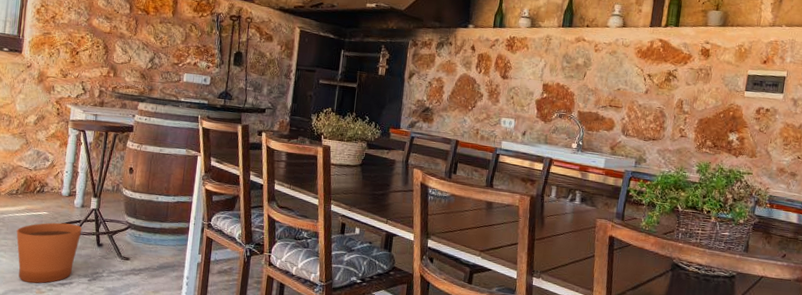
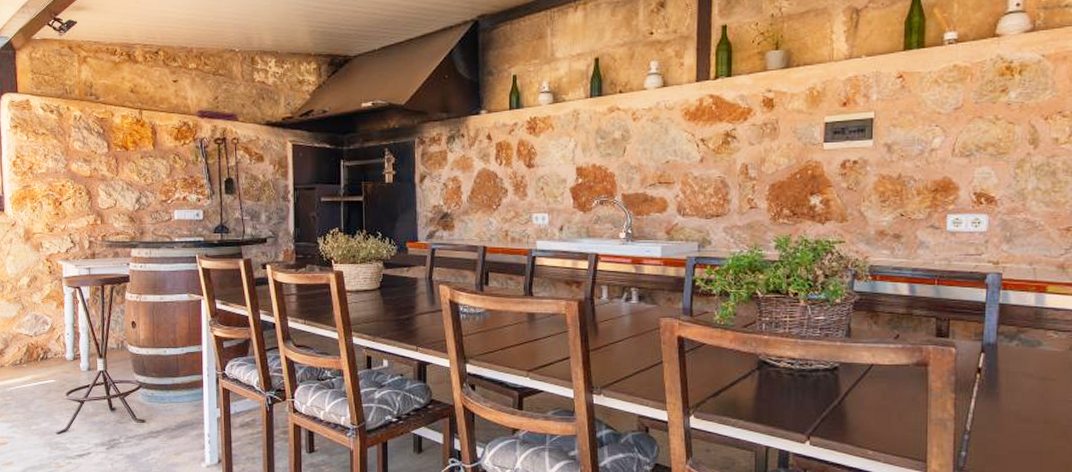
planter: present [16,222,82,284] -> none [26,390,92,457]

